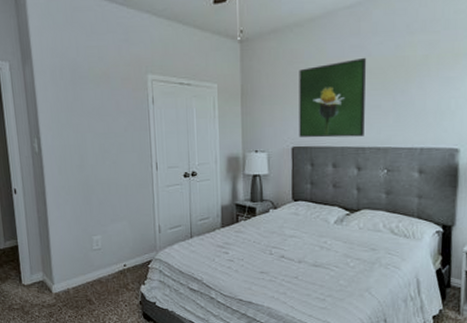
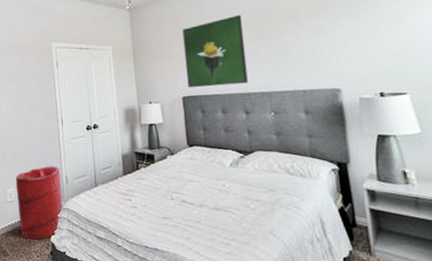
laundry hamper: none [102,214,155,289] -> present [15,166,63,240]

